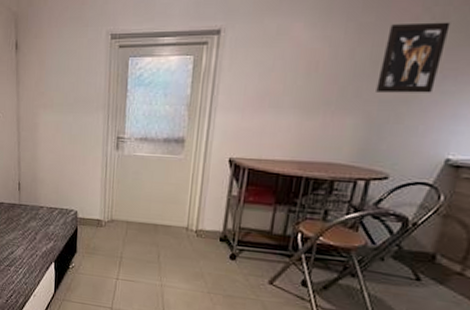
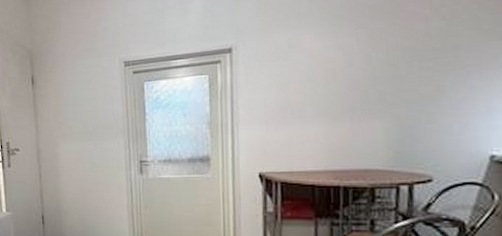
wall art: present [376,22,451,93] -> none [399,20,463,94]

